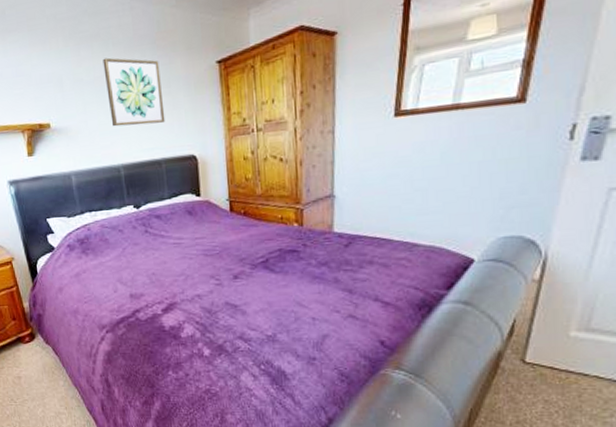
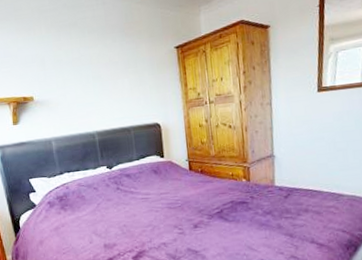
wall art: present [103,57,166,127] -> none [80,42,133,100]

